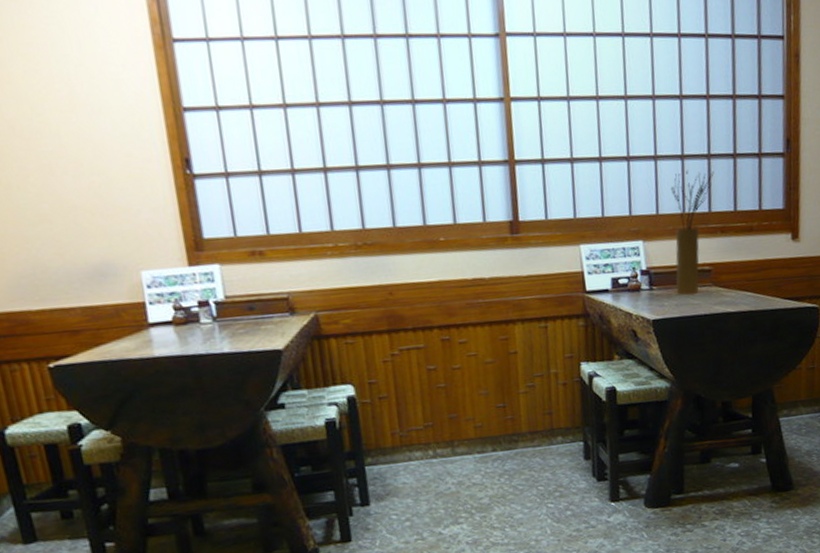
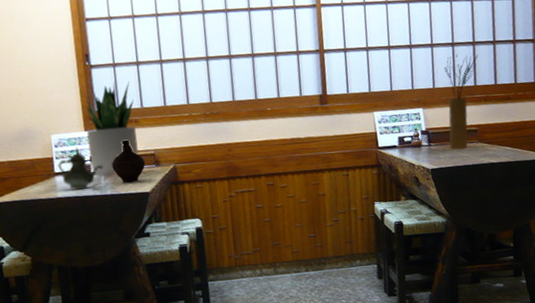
teapot: none [152,288,218,347] -> present [58,147,104,190]
planter: none [185,197,266,330] -> present [83,81,139,177]
ceramic jug: none [228,278,276,338] -> present [111,139,146,183]

